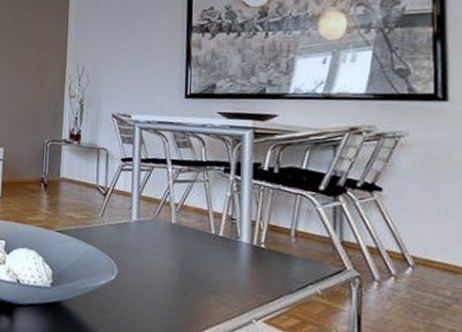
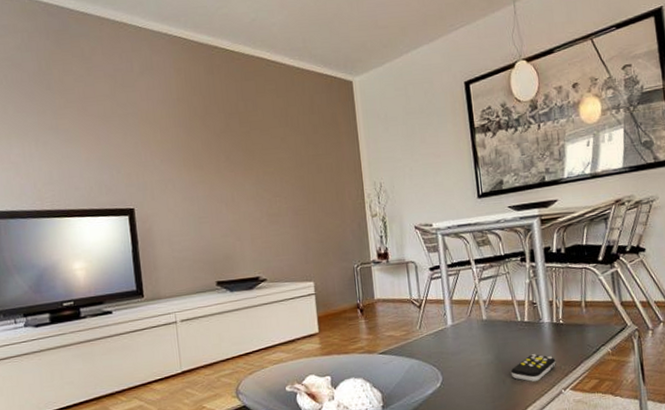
remote control: none [194,272,250,303] -> present [510,354,556,382]

